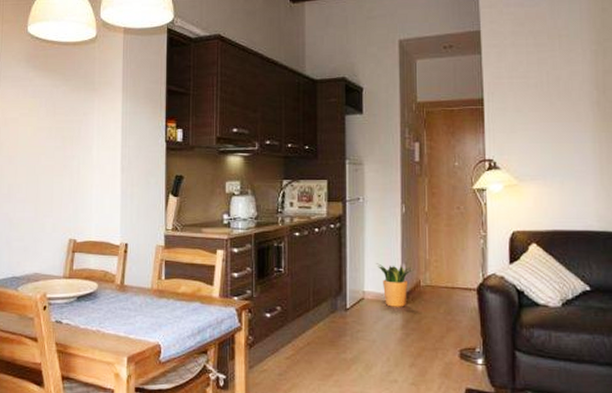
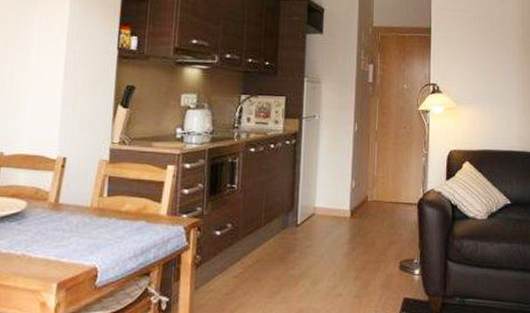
potted plant: present [376,263,414,307] -> none [328,179,362,222]

